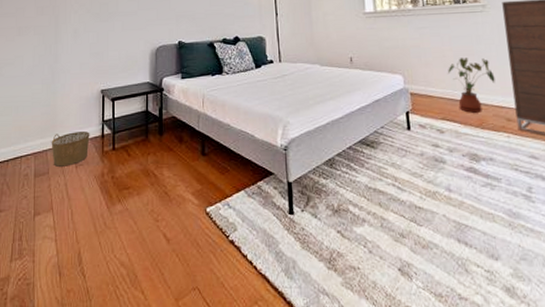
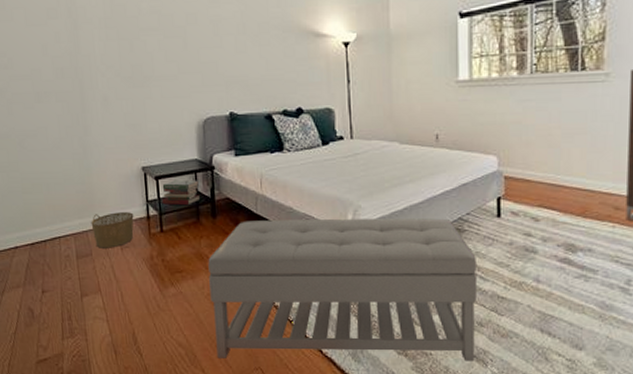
books: none [116,101,149,125] -> present [161,180,200,206]
ottoman: none [153,132,400,278] -> present [208,218,478,362]
house plant: present [448,58,496,113] -> none [552,137,608,200]

